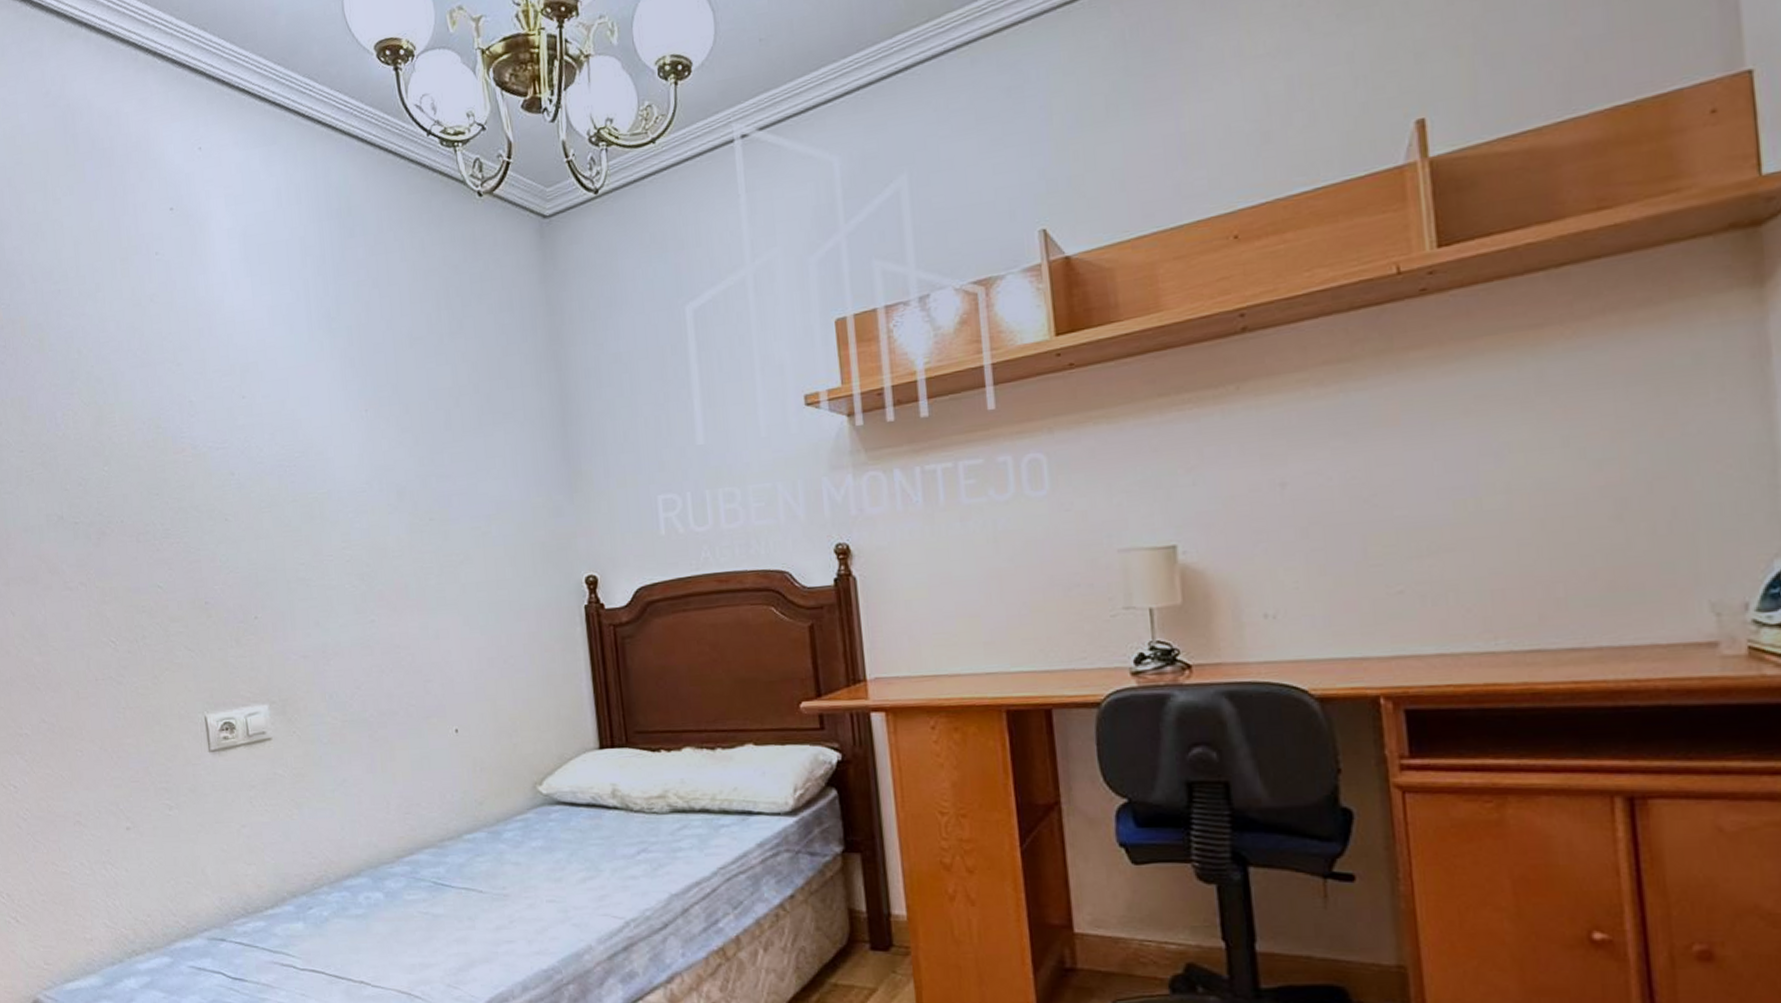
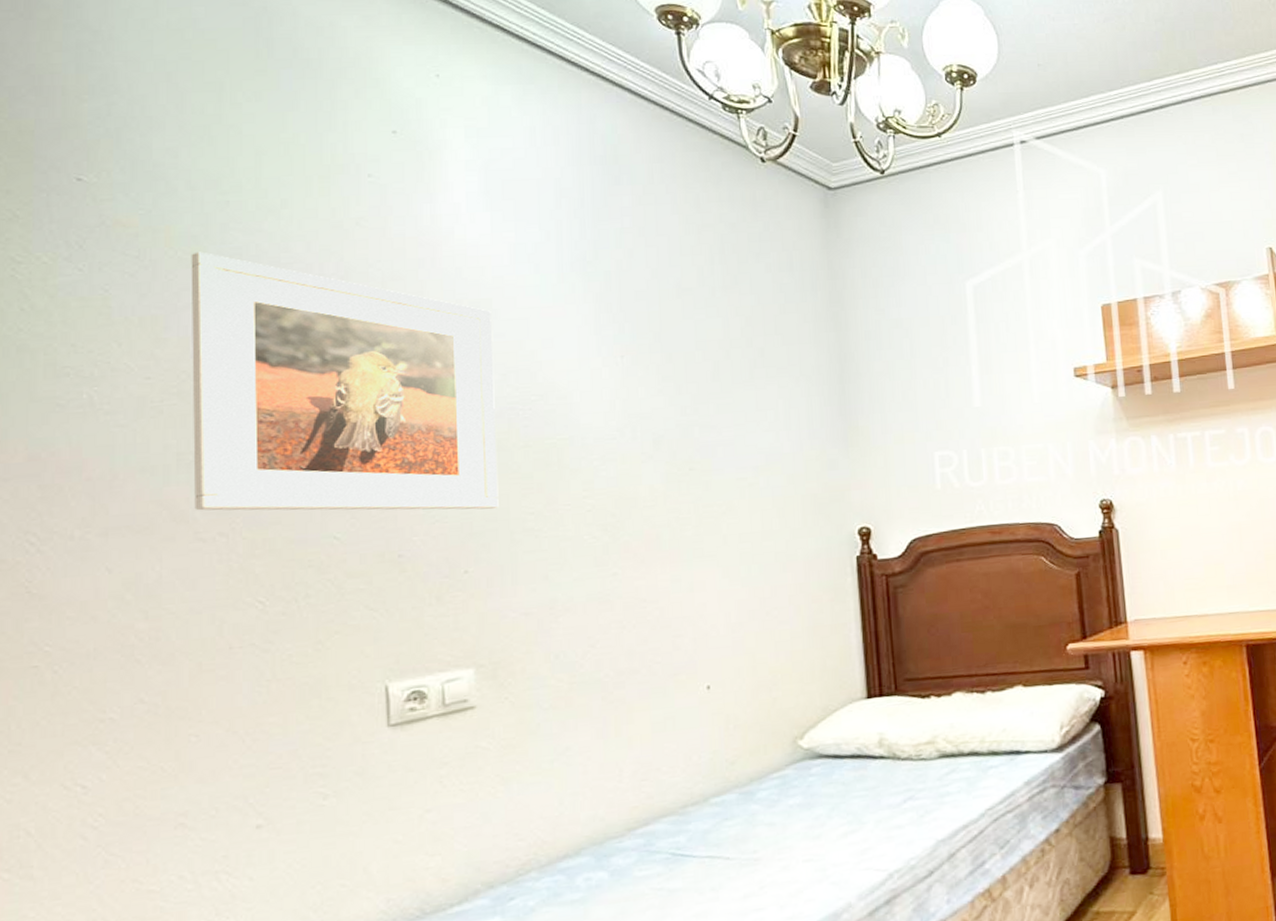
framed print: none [39,337,277,564] -> present [191,251,499,511]

